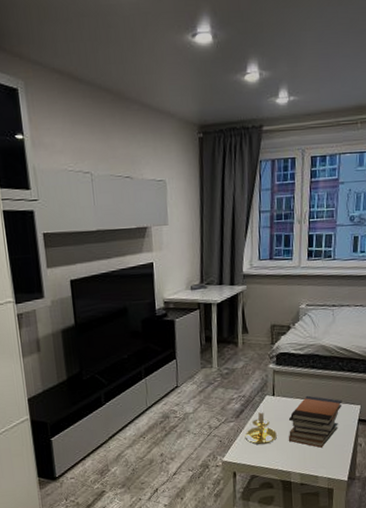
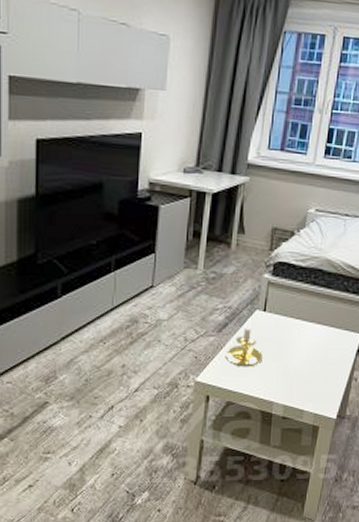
book stack: present [288,395,342,448] -> none [275,315,342,378]

